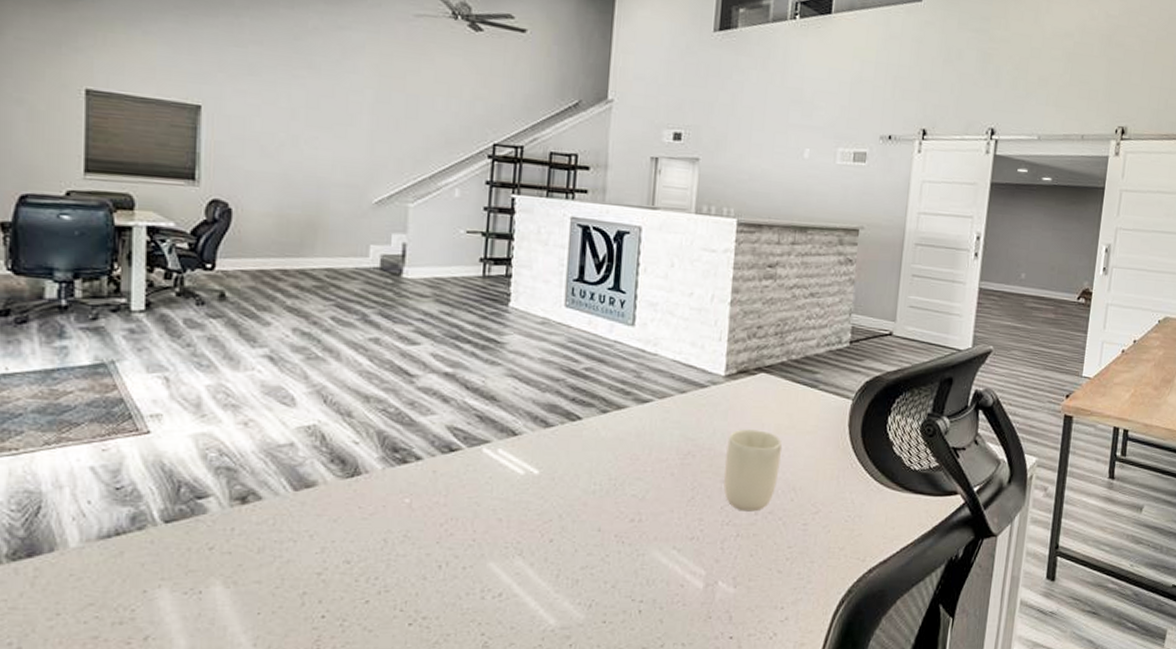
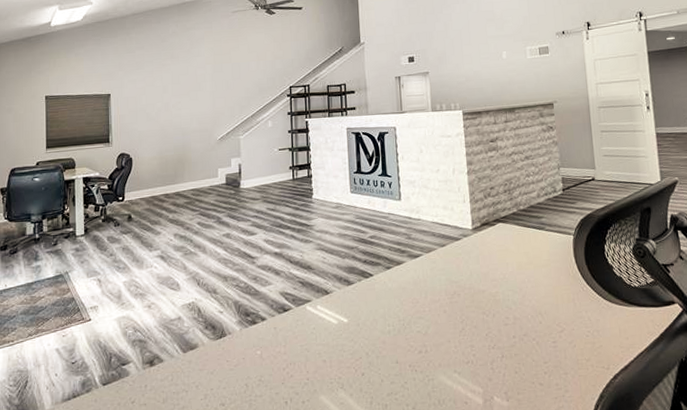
cup: present [723,429,782,512] -> none [482,268,526,336]

